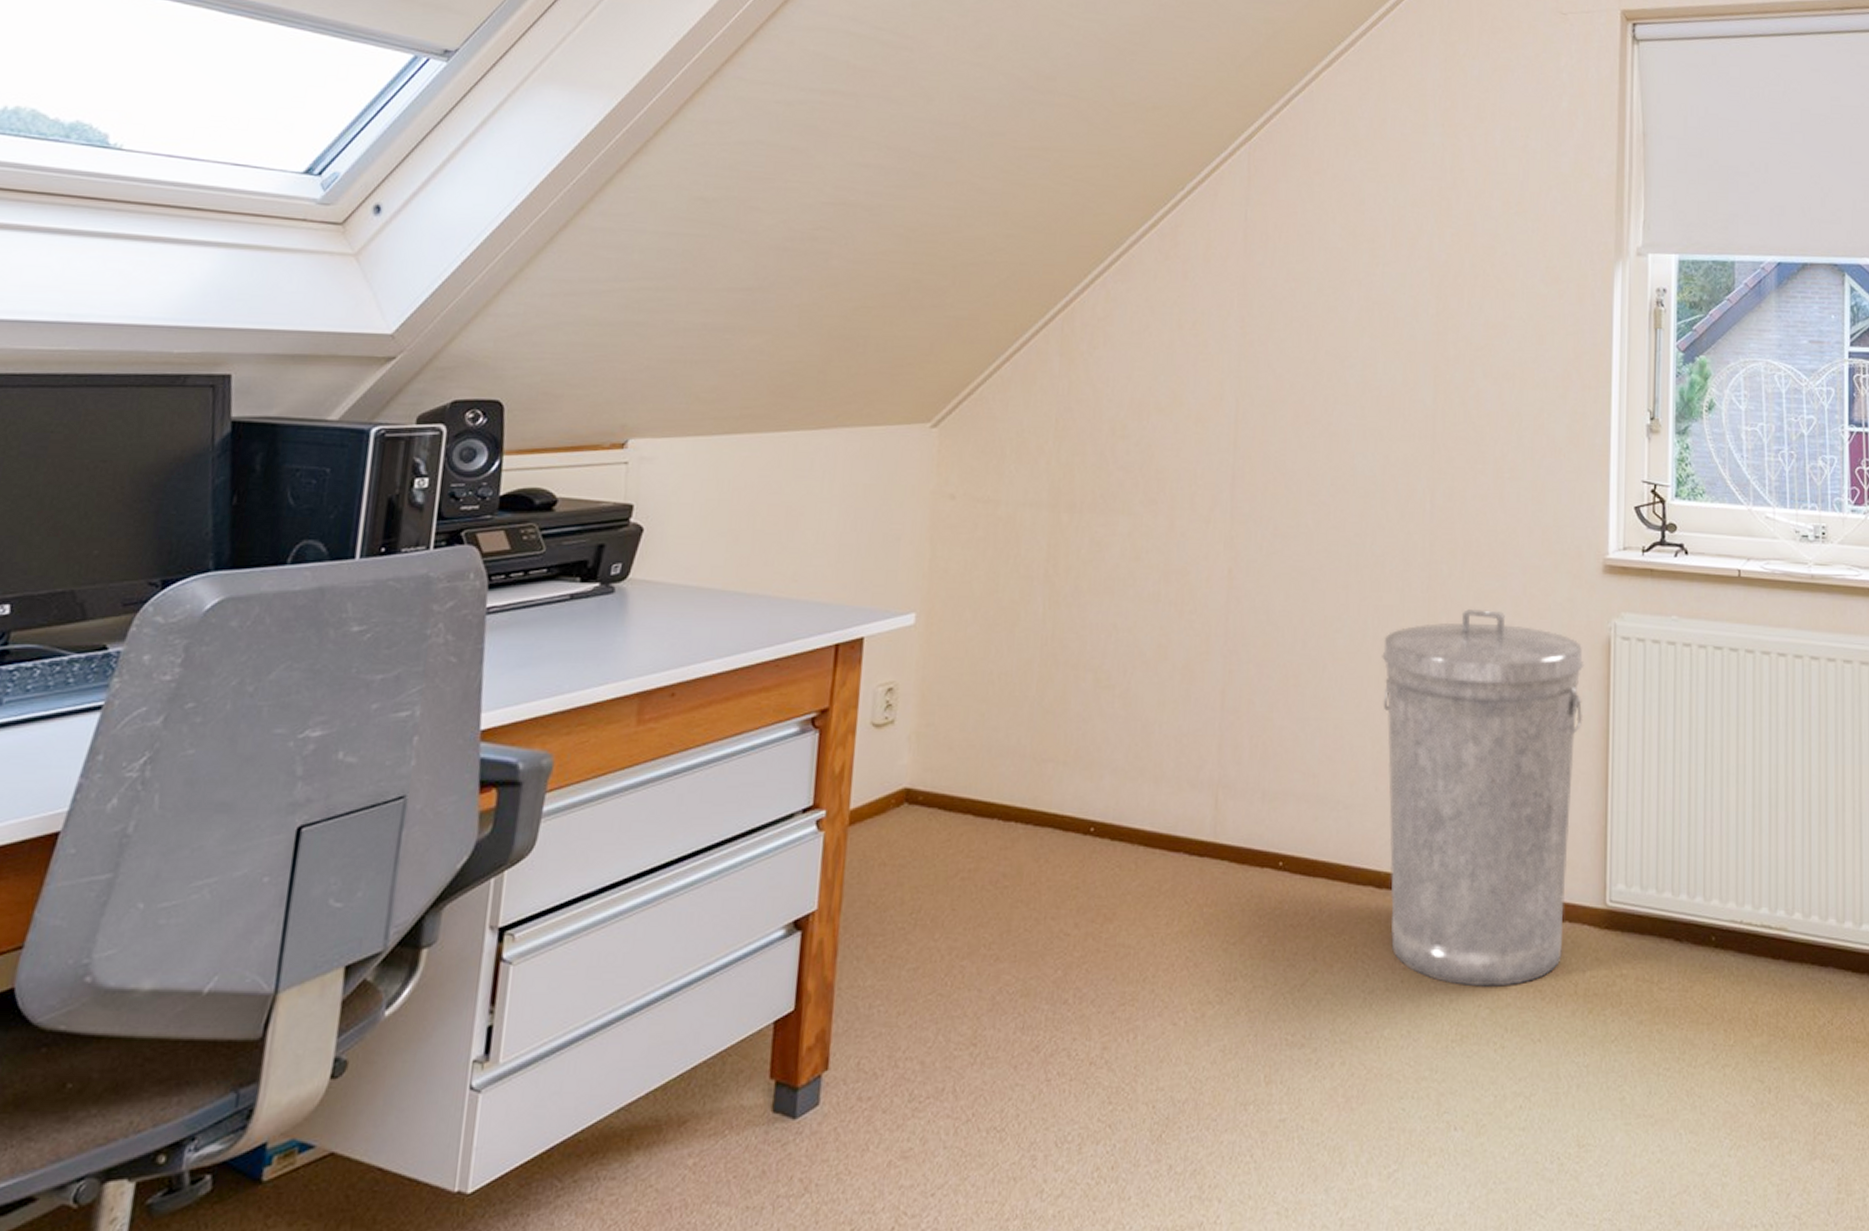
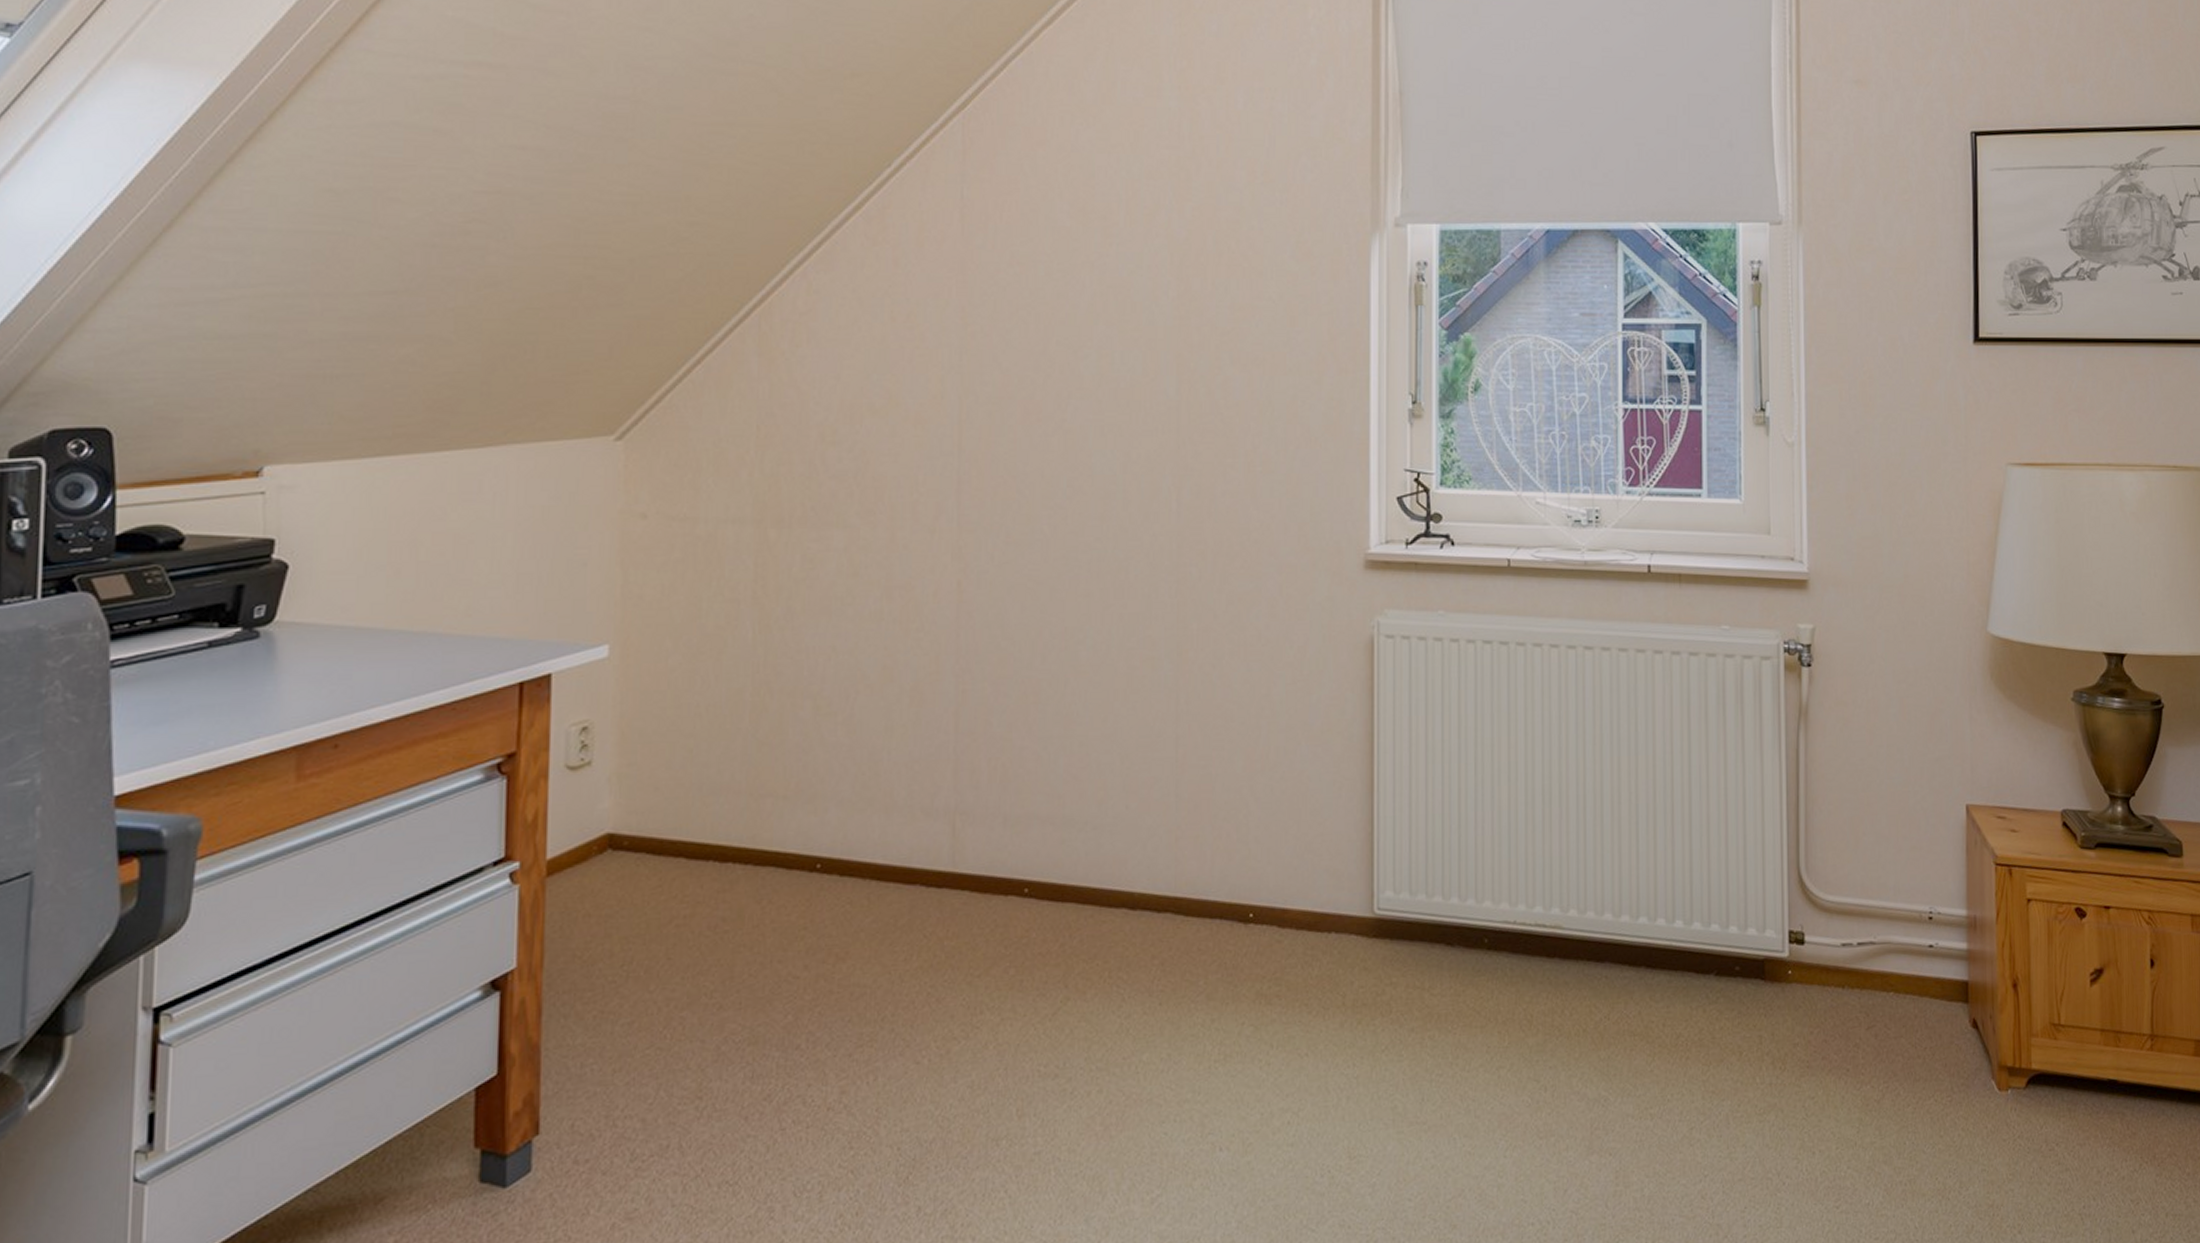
trash can: present [1382,608,1584,987] -> none [1128,612,1346,1006]

